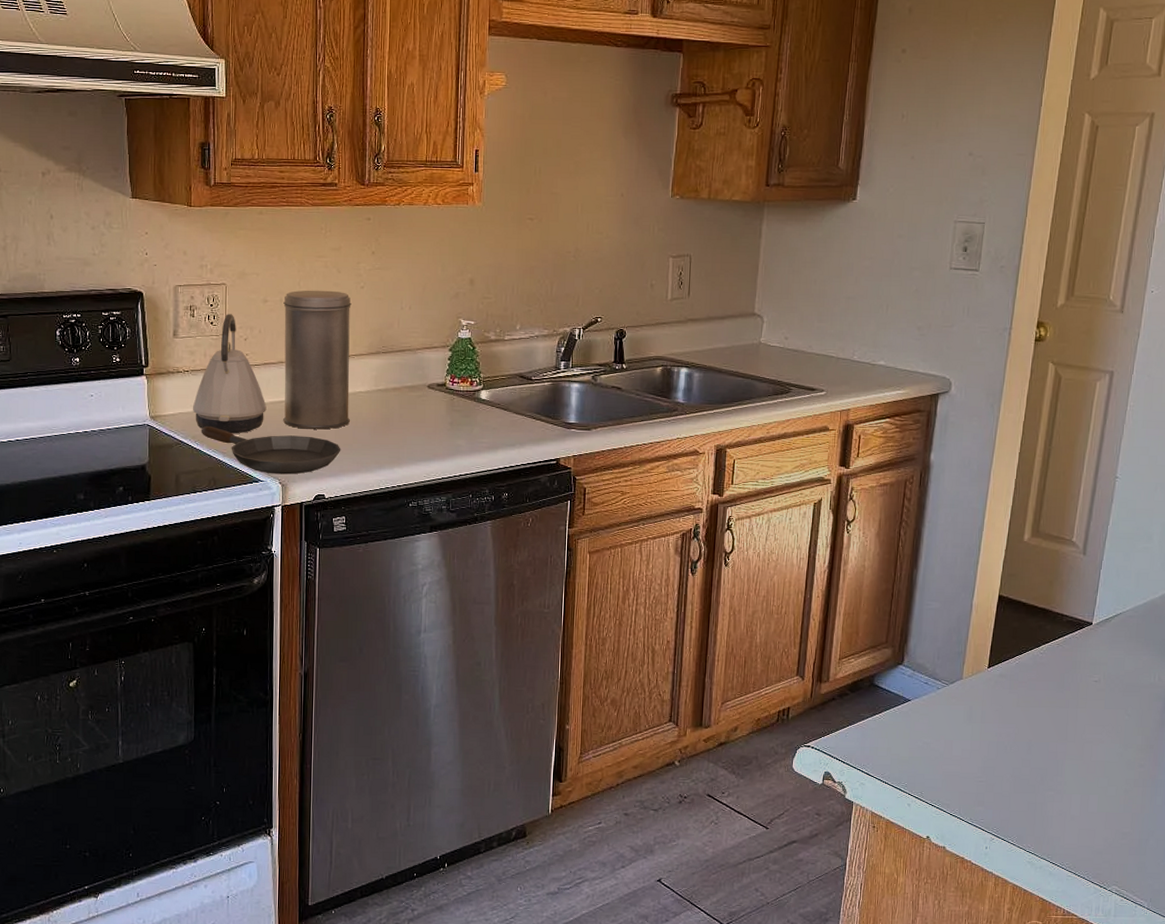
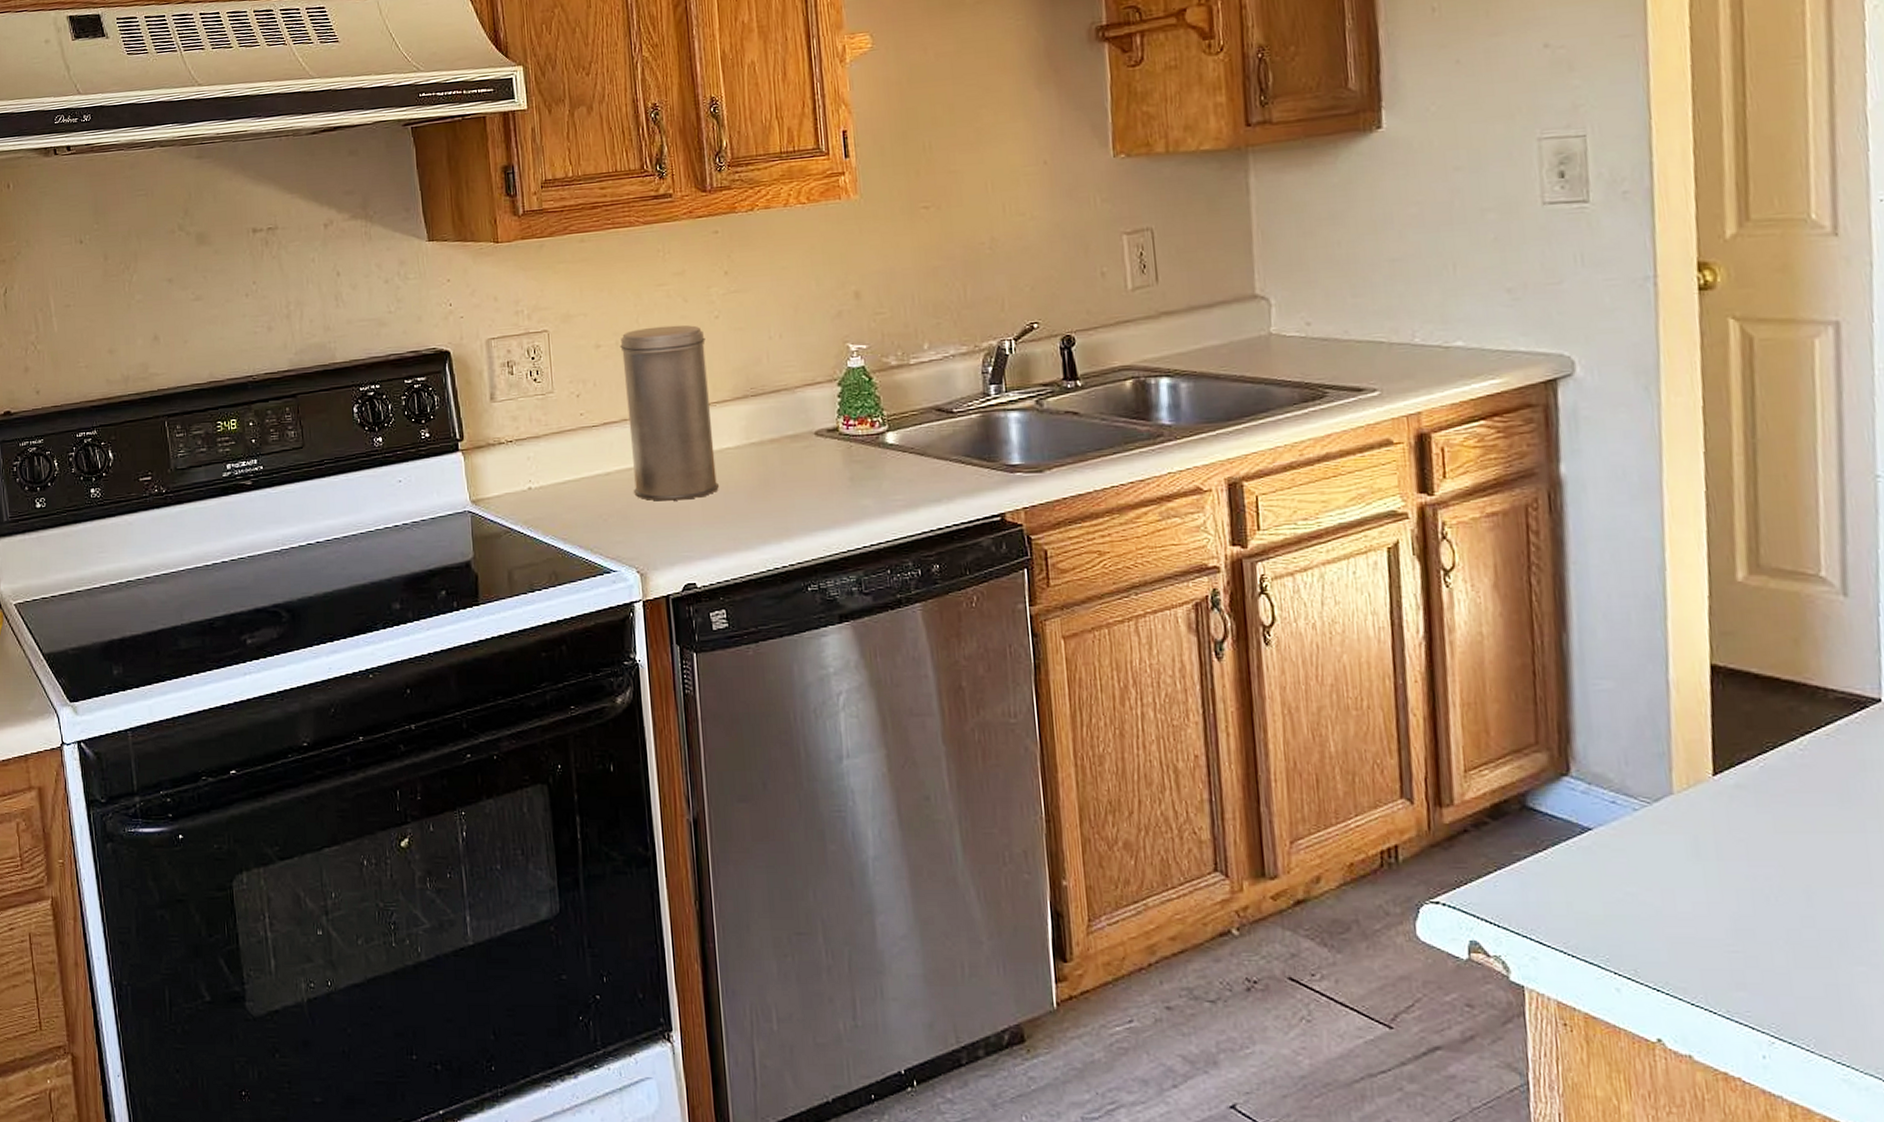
kettle: present [192,314,267,434] -> none [520,366,612,515]
frying pan: present [201,425,341,475] -> none [533,506,712,561]

